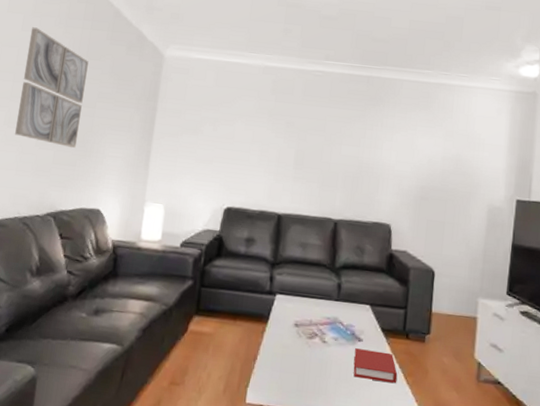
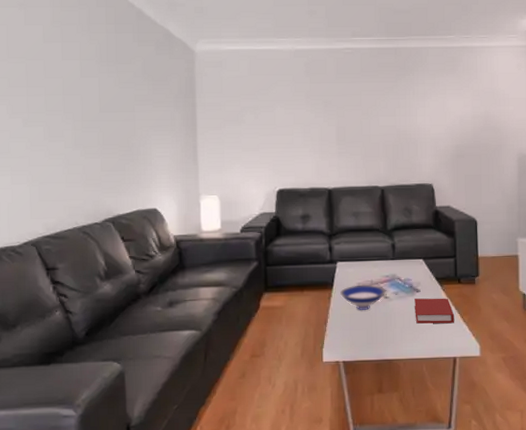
wall art: present [15,27,89,148] -> none [53,37,122,153]
bowl: none [275,322,325,352] -> present [340,284,386,310]

